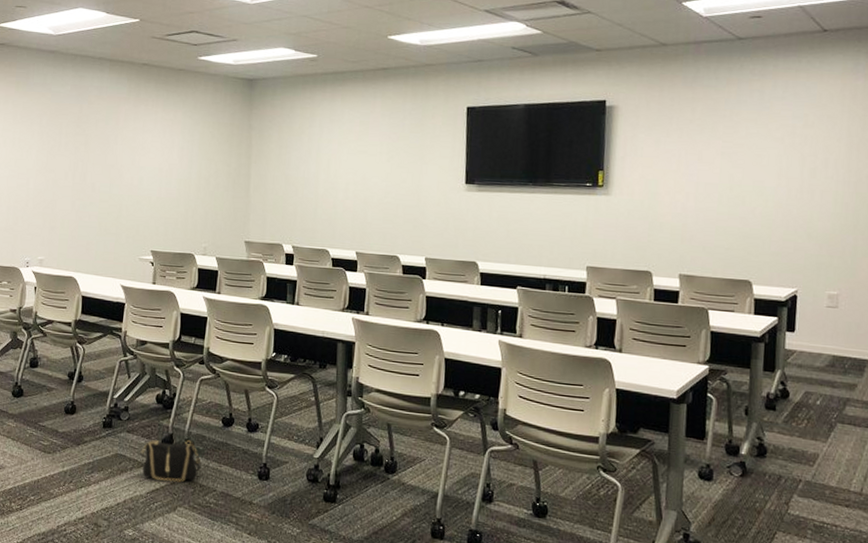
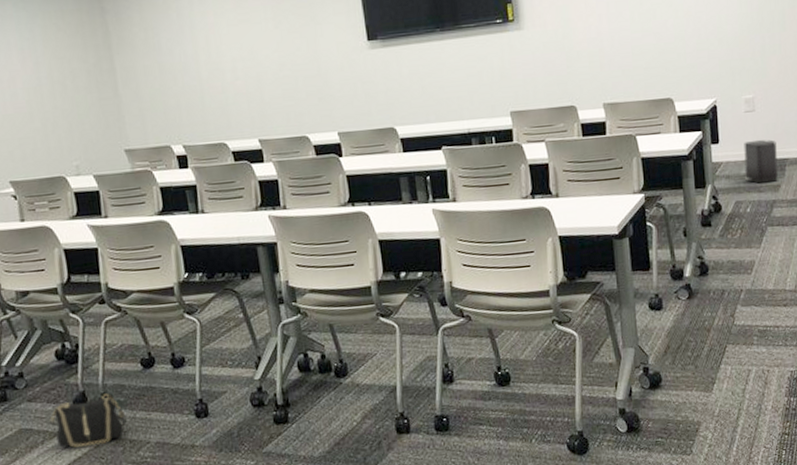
pedal bin: none [818,335,858,381] -> present [744,139,778,184]

